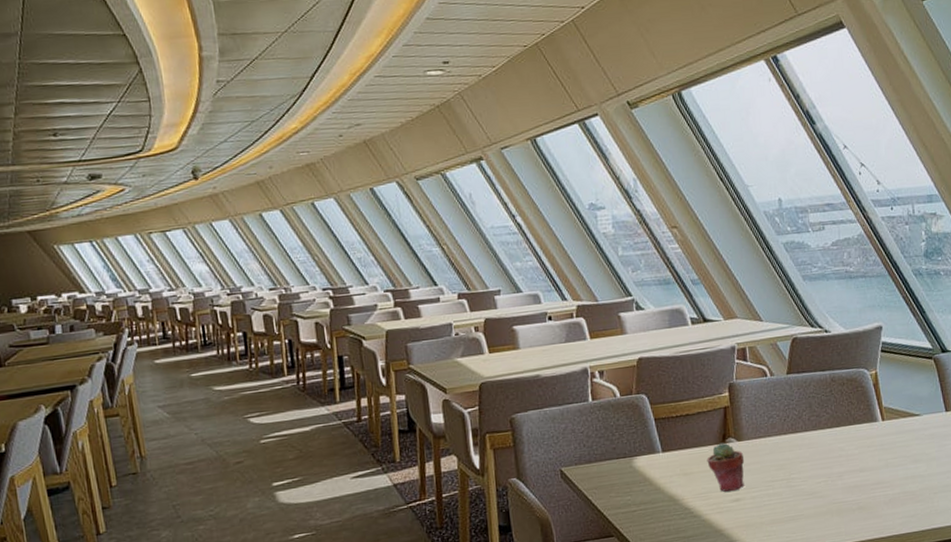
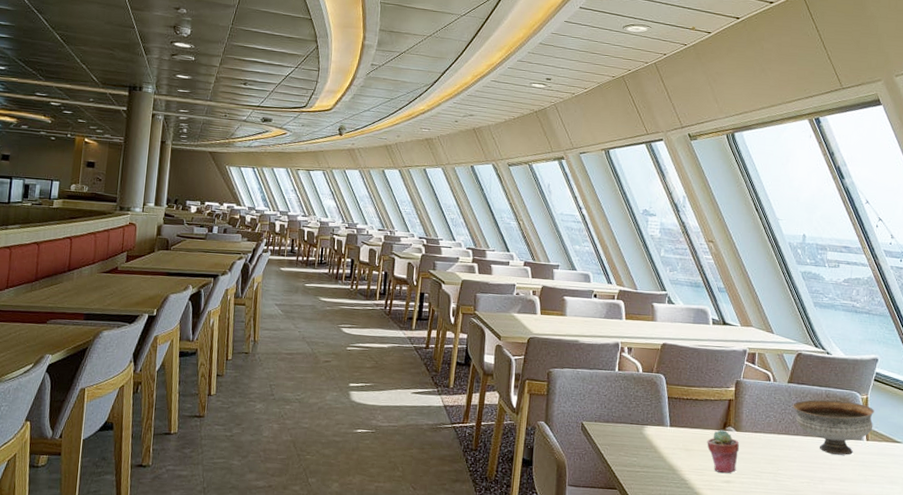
bowl: none [795,381,887,445] -> present [792,399,874,455]

